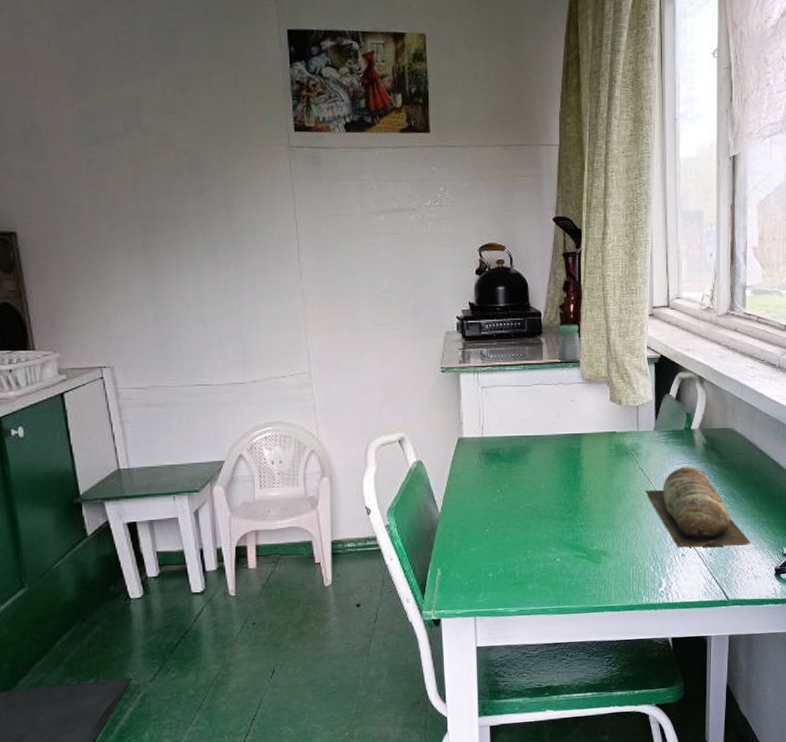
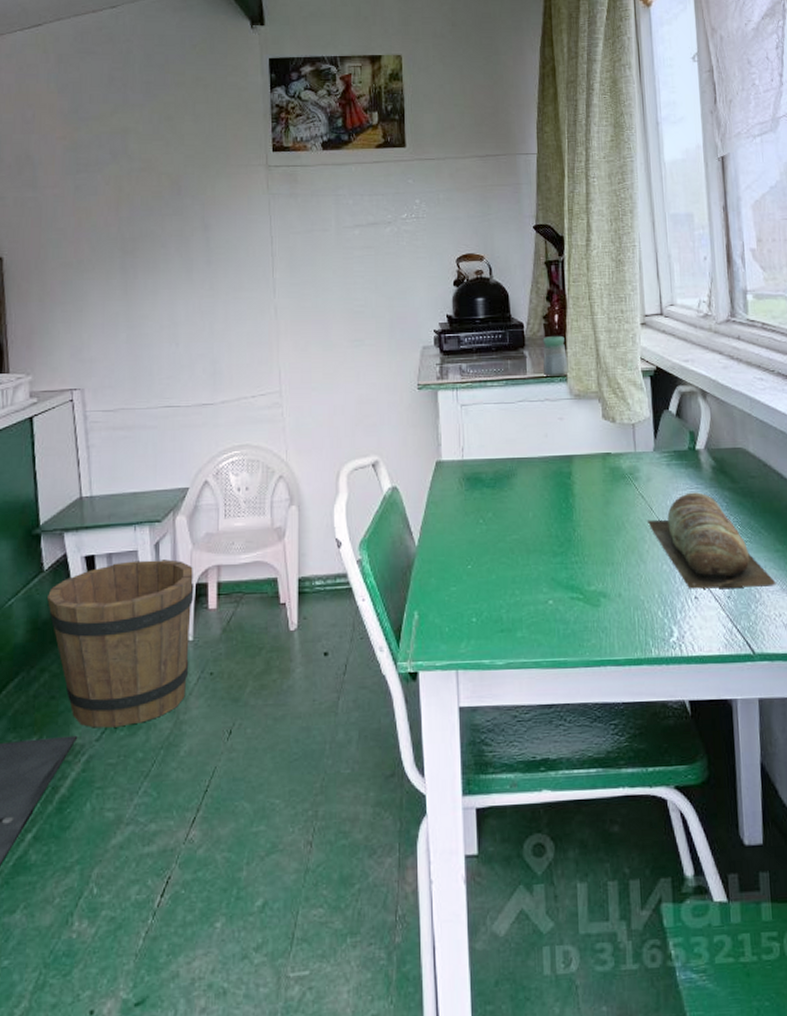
bucket: none [93,525,234,671] -> present [47,559,194,728]

